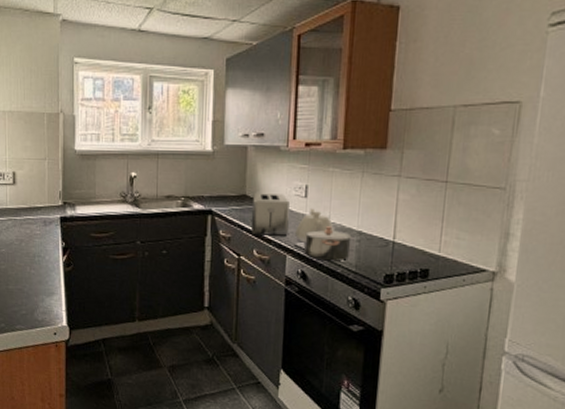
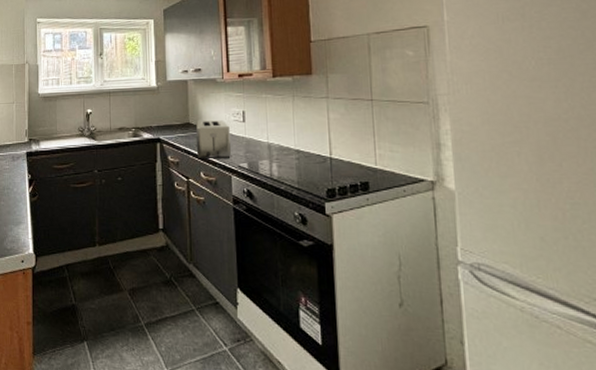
teapot: present [295,208,336,243] -> none [237,131,275,163]
cooking pot: present [304,226,352,262] -> none [247,147,291,179]

